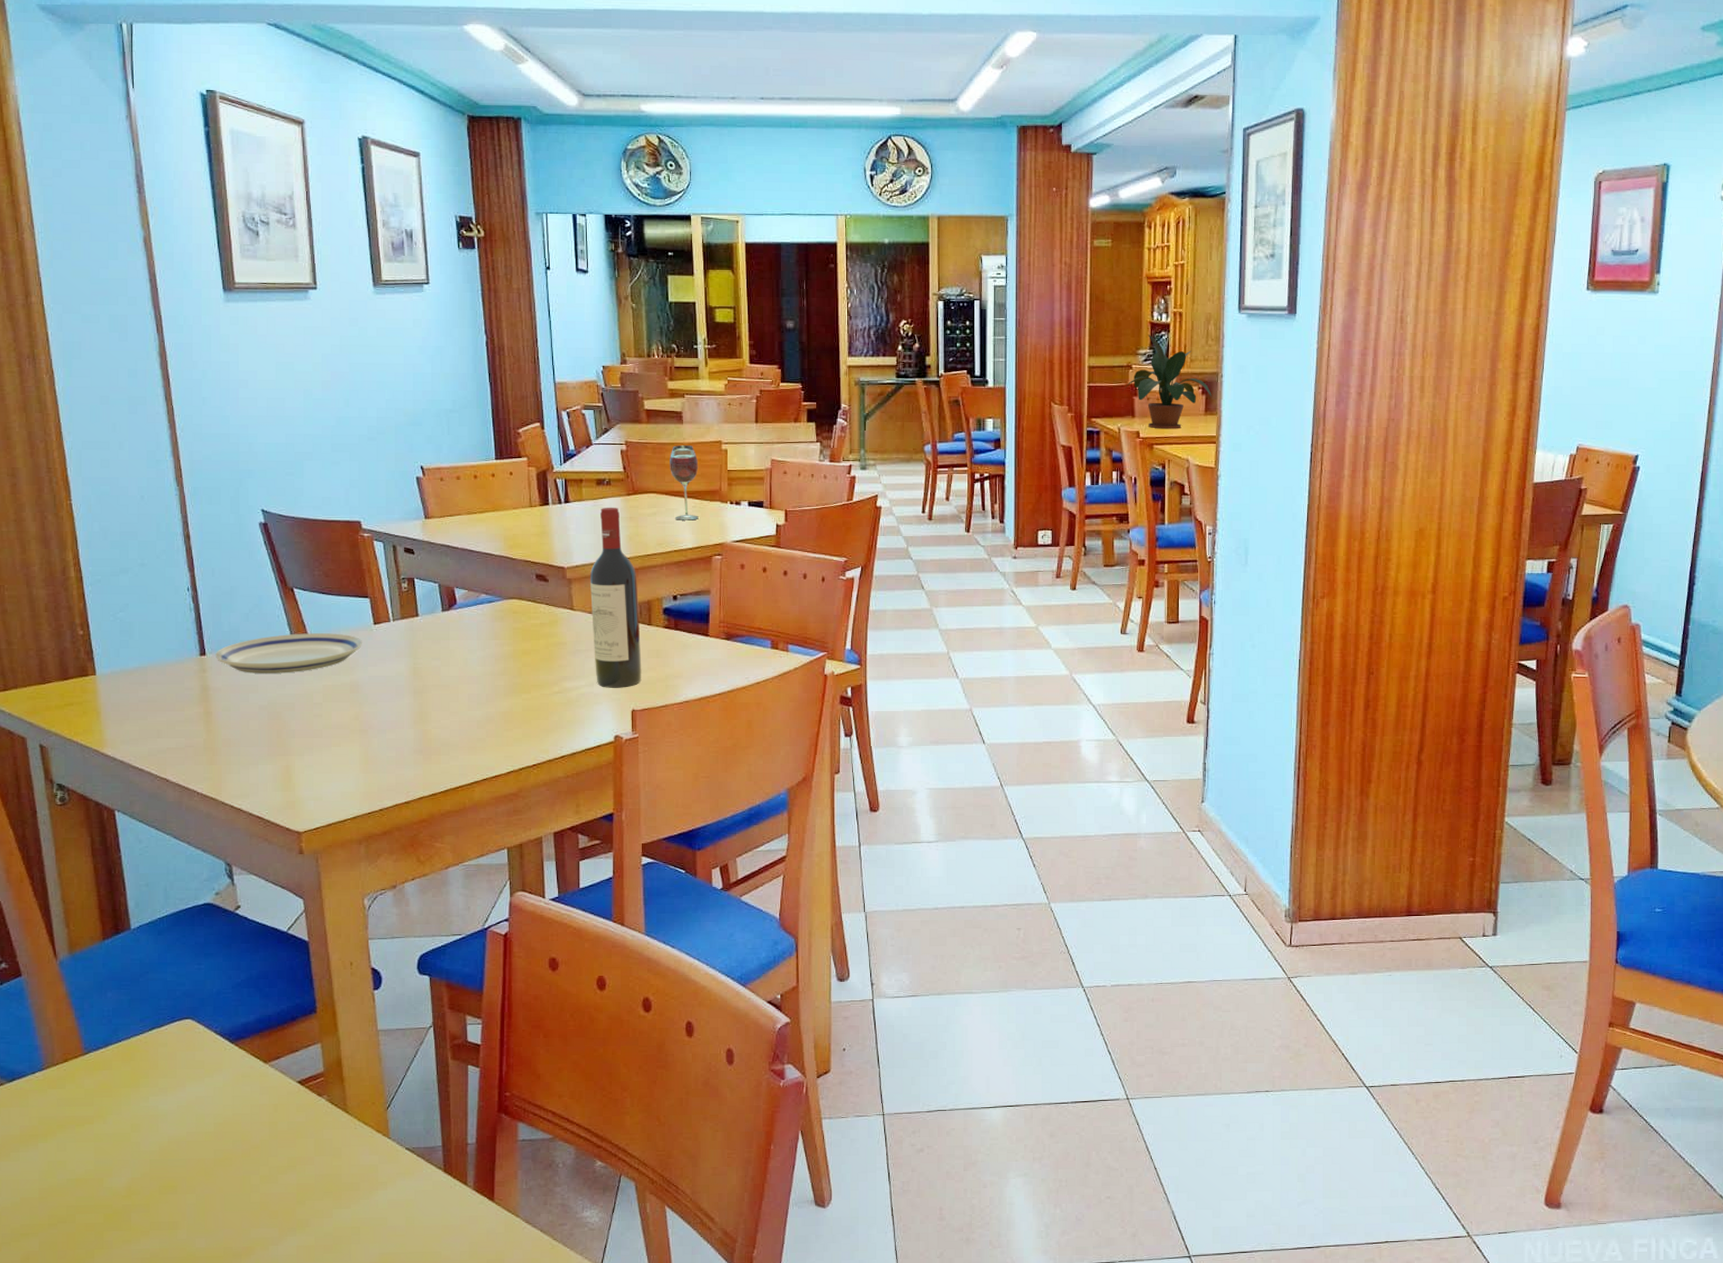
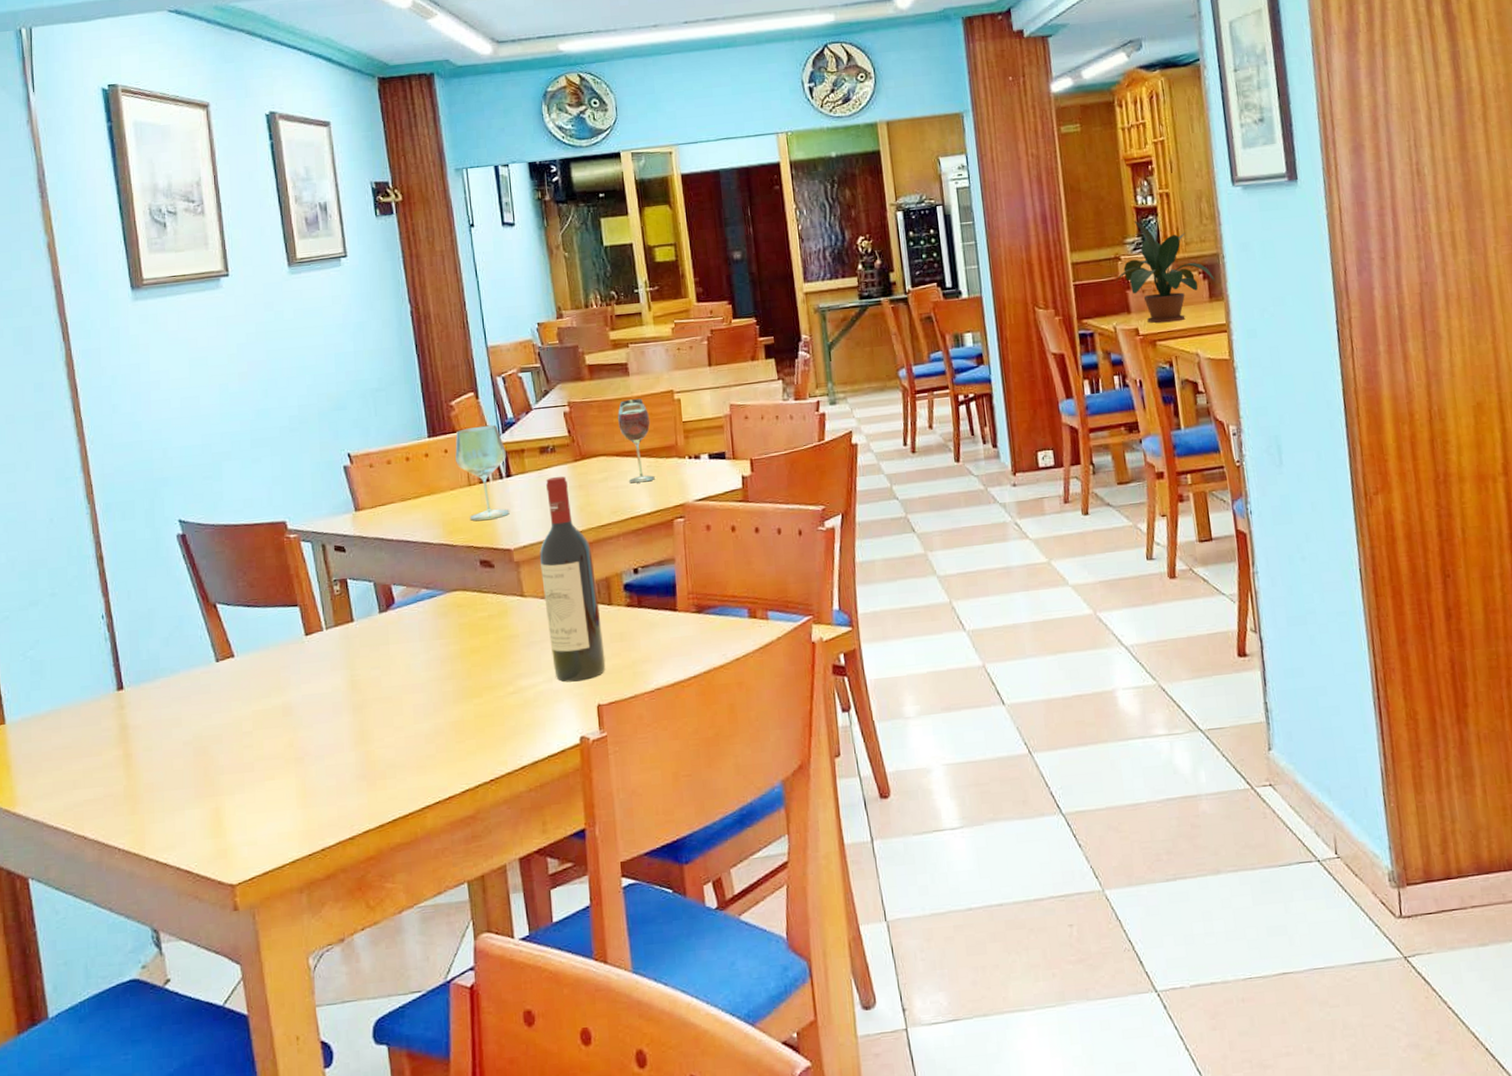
plate: present [214,633,362,673] -> none [133,649,294,705]
wine glass: none [519,454,566,540] -> present [455,424,510,521]

